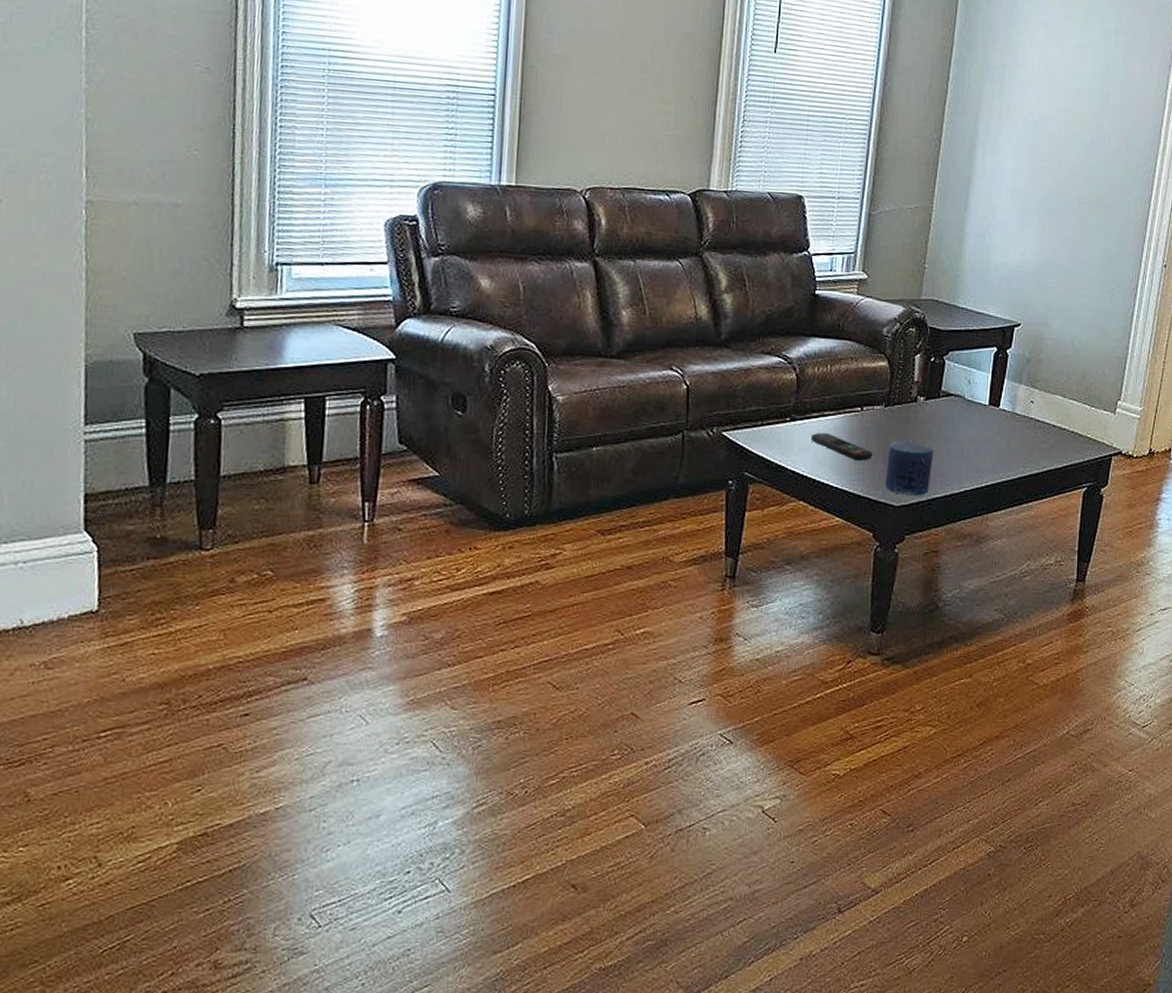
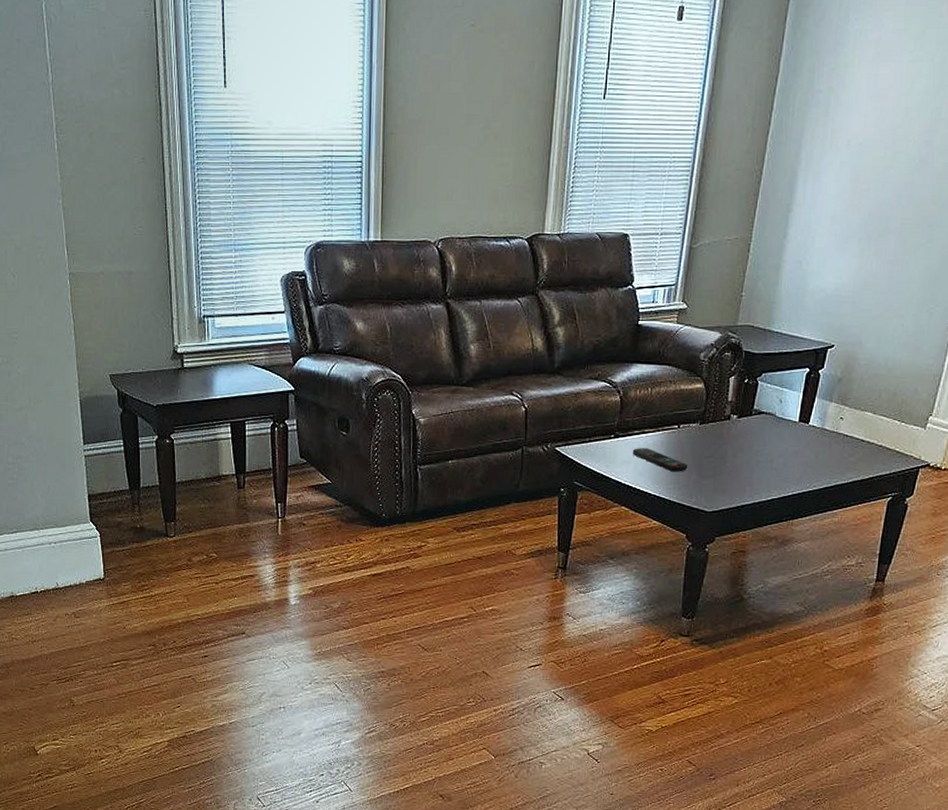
candle: present [885,440,934,496] -> none [698,454,744,503]

